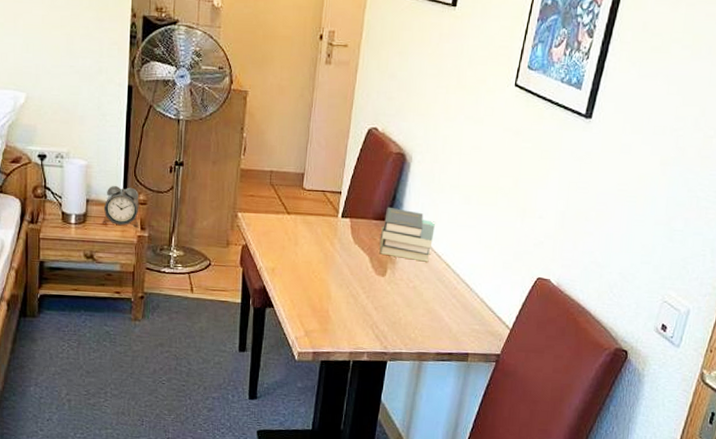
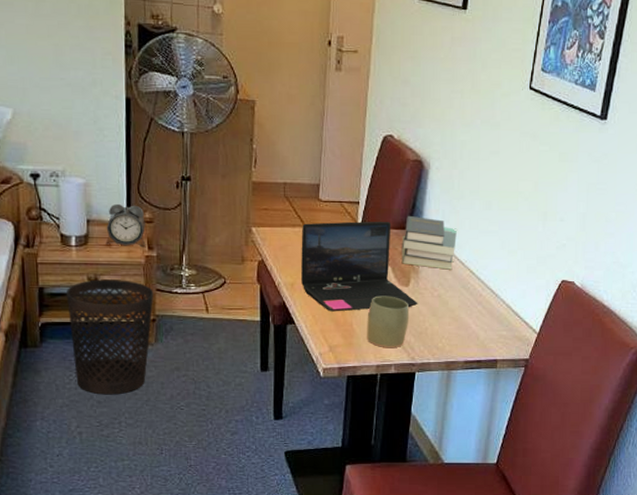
trash bin: none [64,256,144,366] -> present [67,279,154,395]
laptop: none [282,210,394,298] -> present [301,221,418,312]
mug: none [342,284,385,336] -> present [367,295,410,348]

